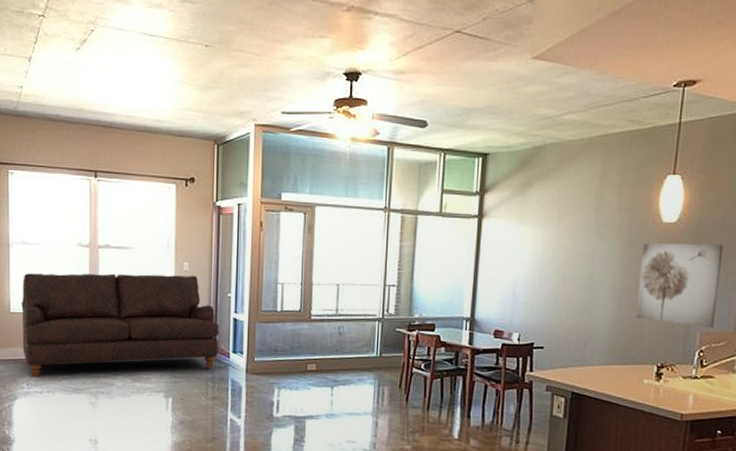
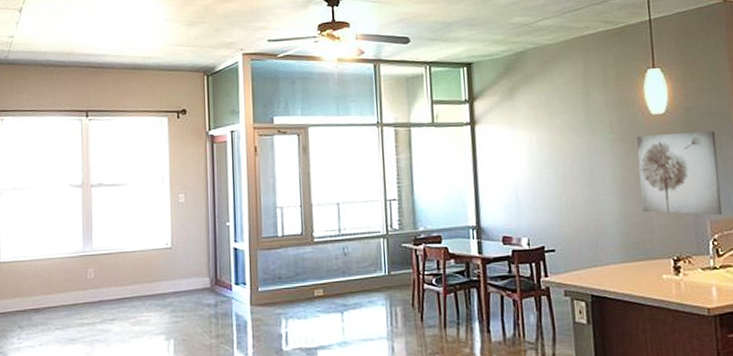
sofa: present [21,273,220,378] -> none [12,207,220,331]

